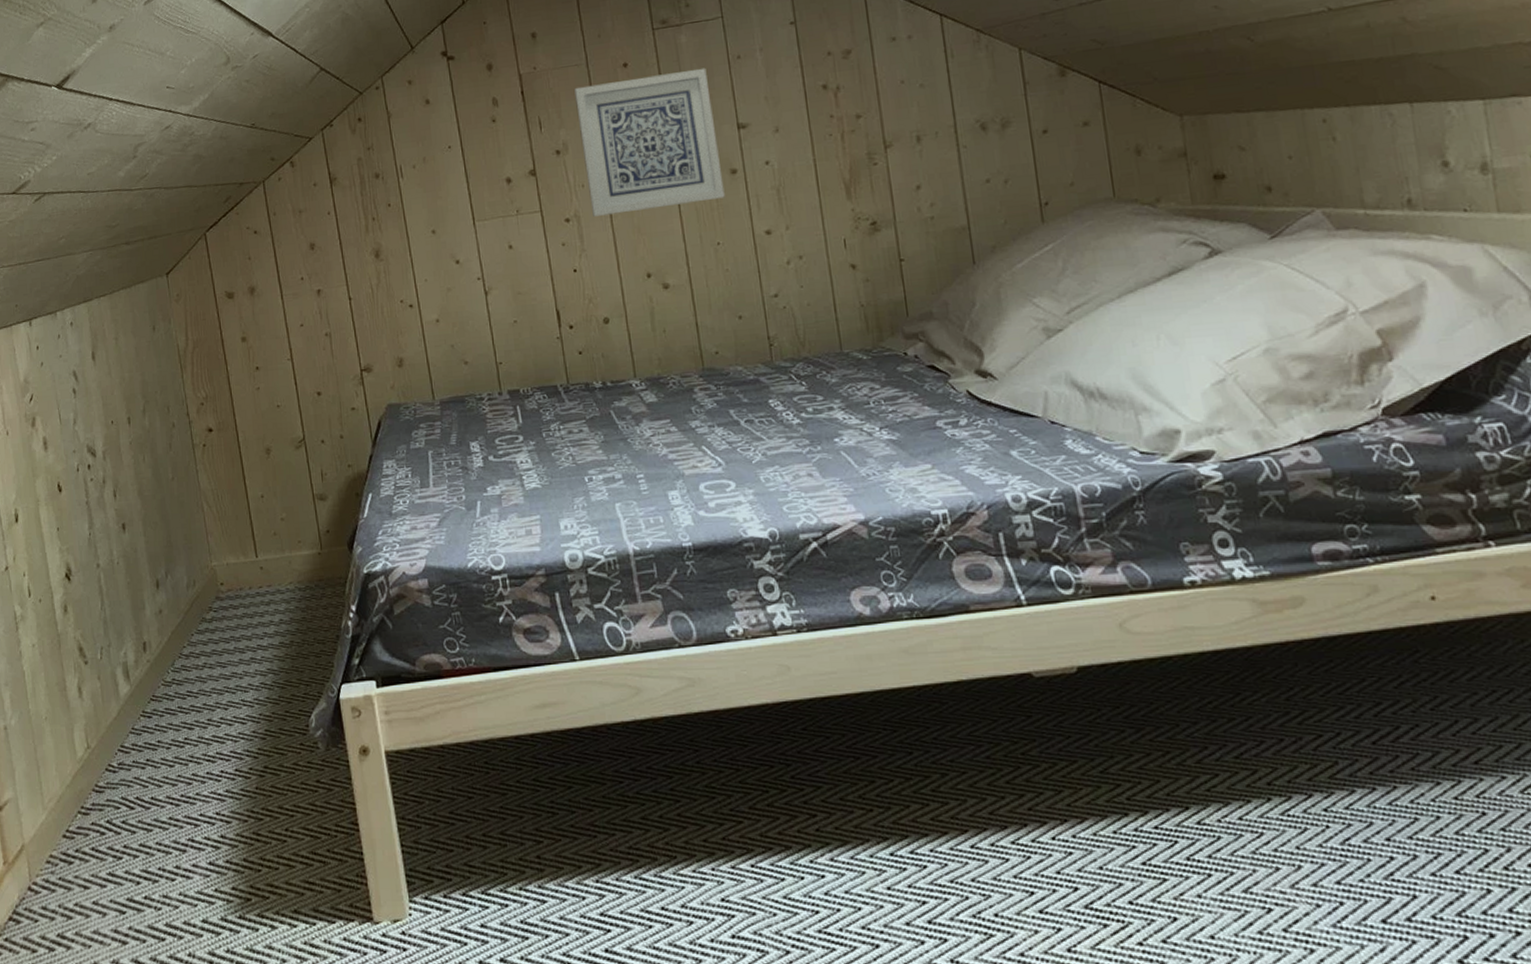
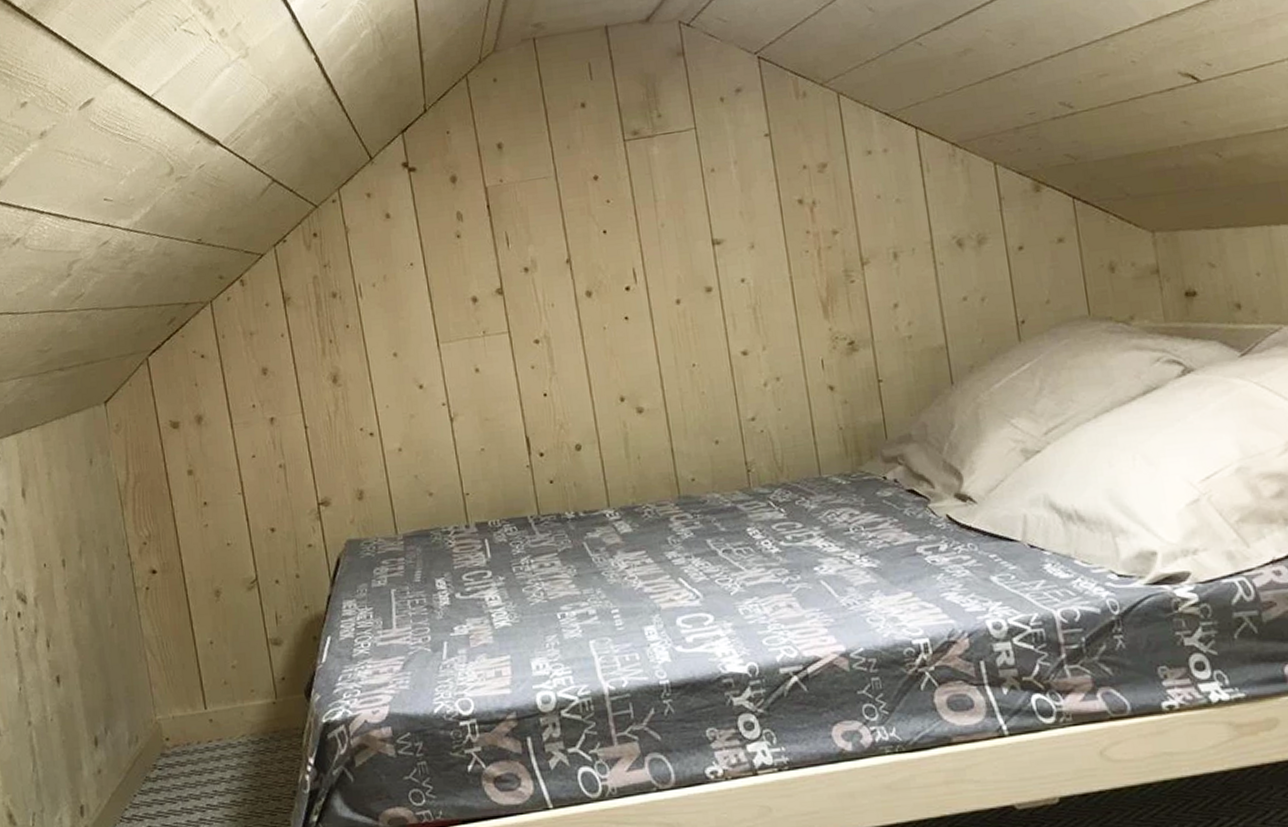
wall art: present [574,67,725,217] -> none [543,181,700,338]

